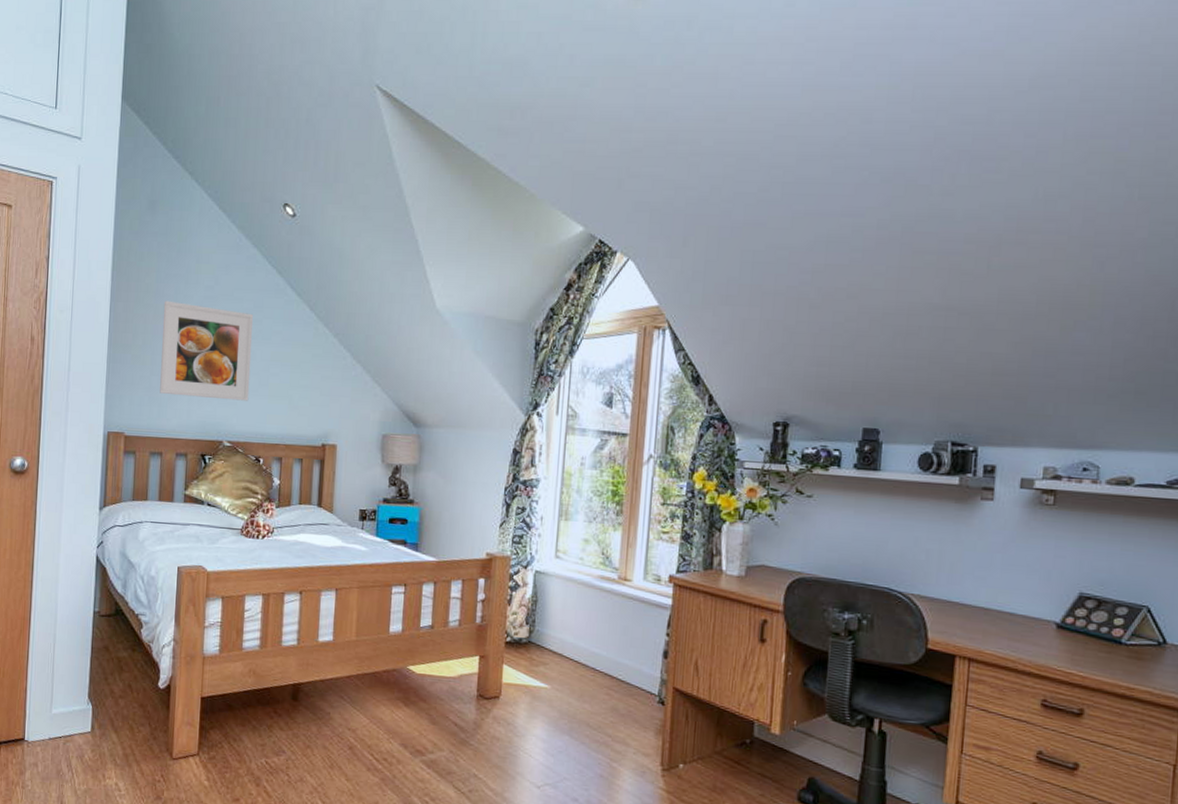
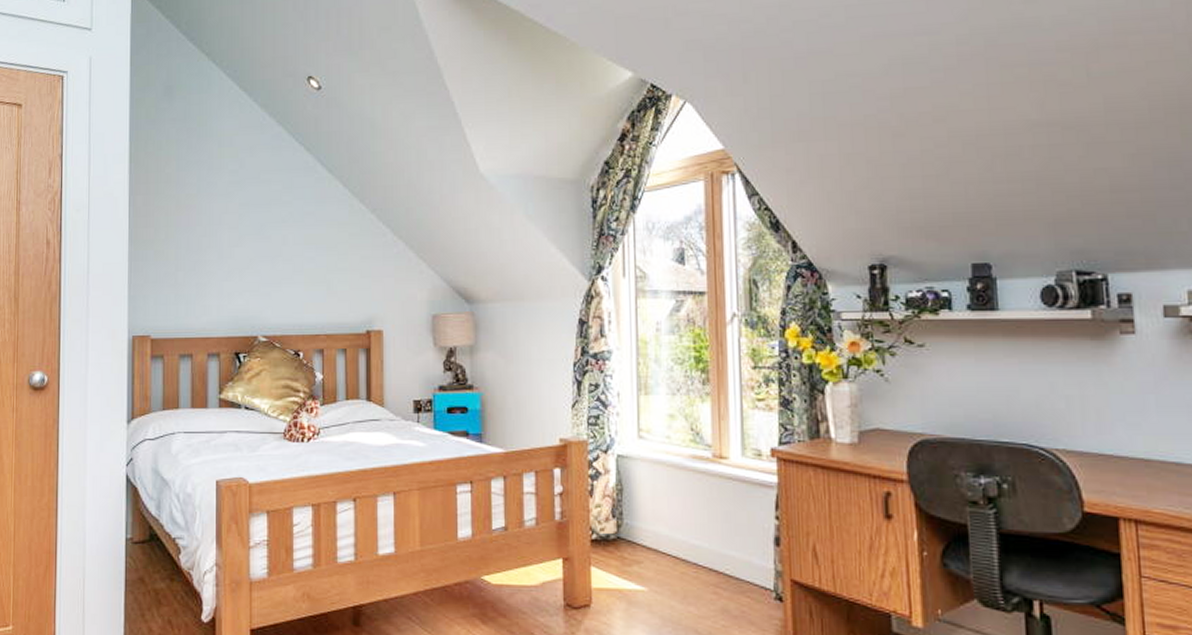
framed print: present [160,300,254,401] -> none [186,189,283,291]

